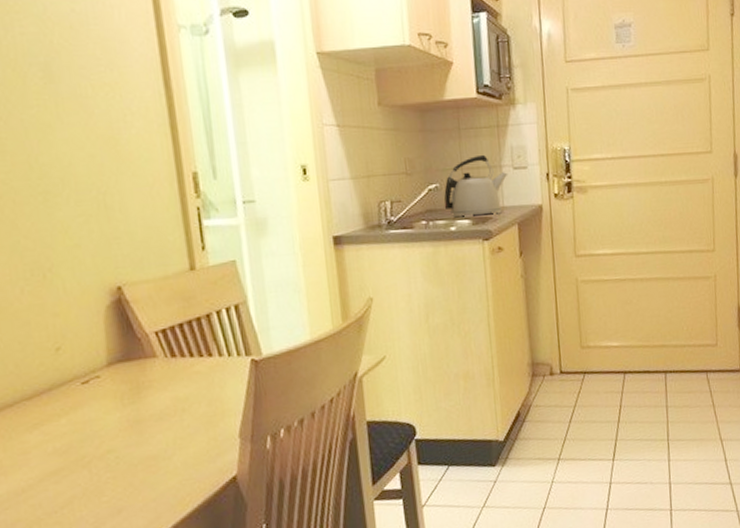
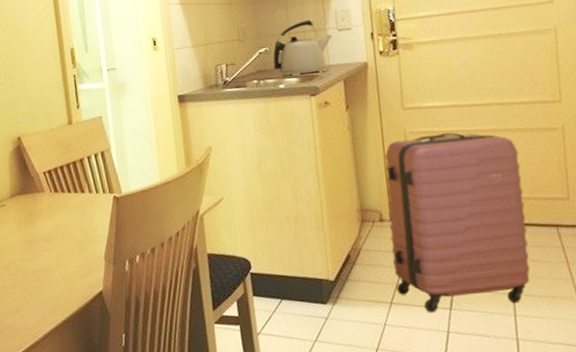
suitcase: none [556,281,683,466] -> present [384,132,530,313]

